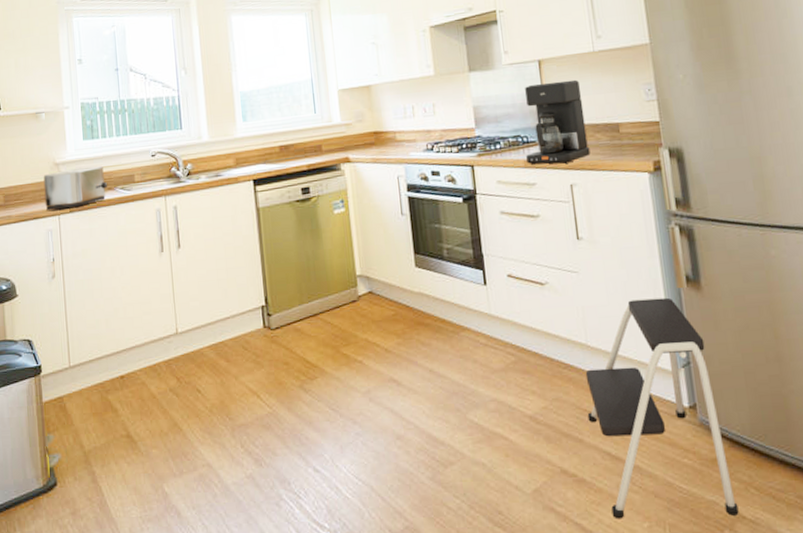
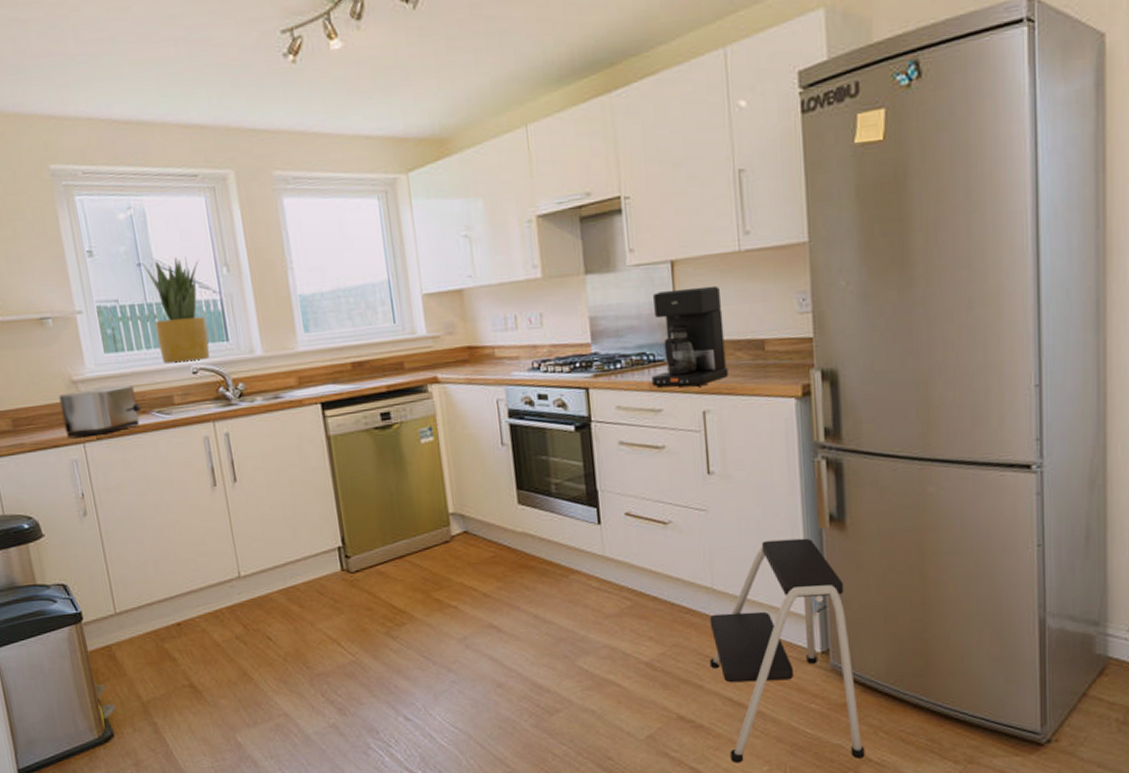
planter: none [119,62,167,149] -> present [142,256,210,364]

